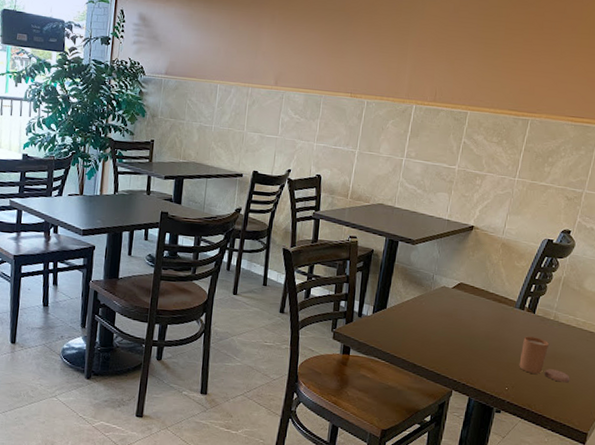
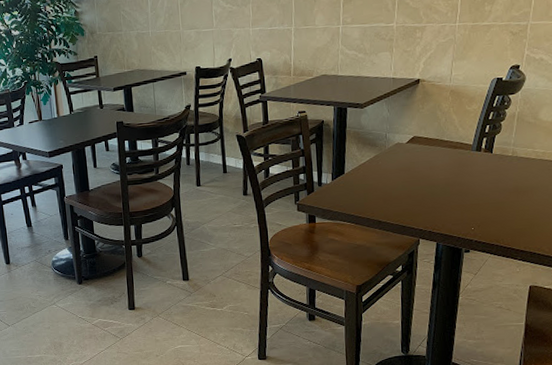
candle: present [519,336,570,383] -> none [482,175,536,214]

